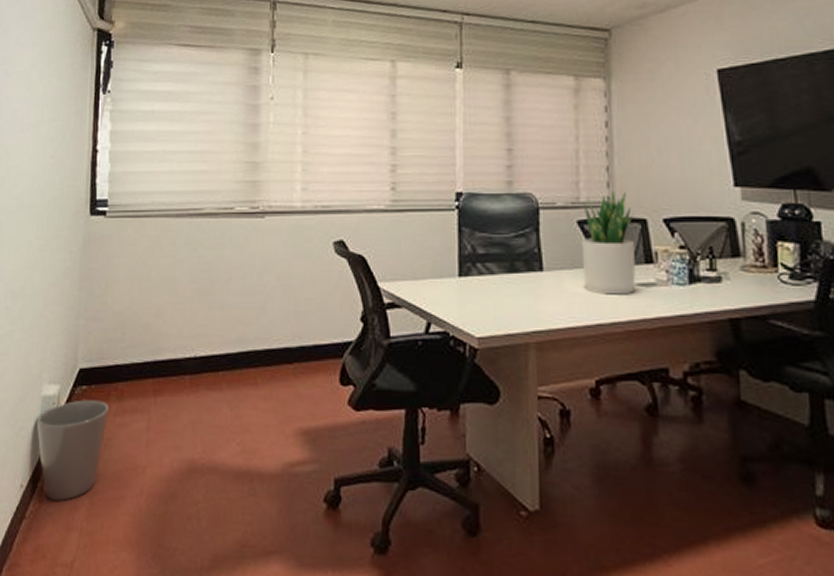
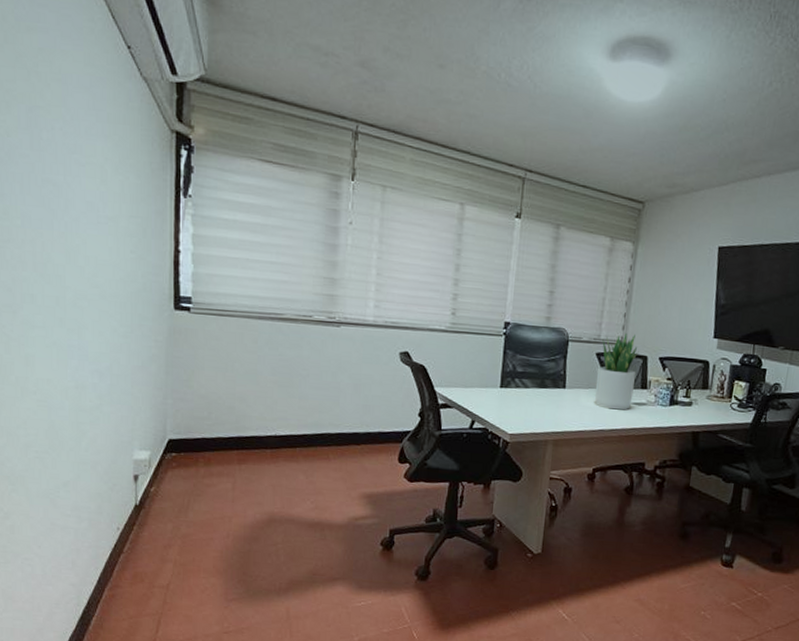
trash can: present [36,400,109,502] -> none [129,464,197,541]

